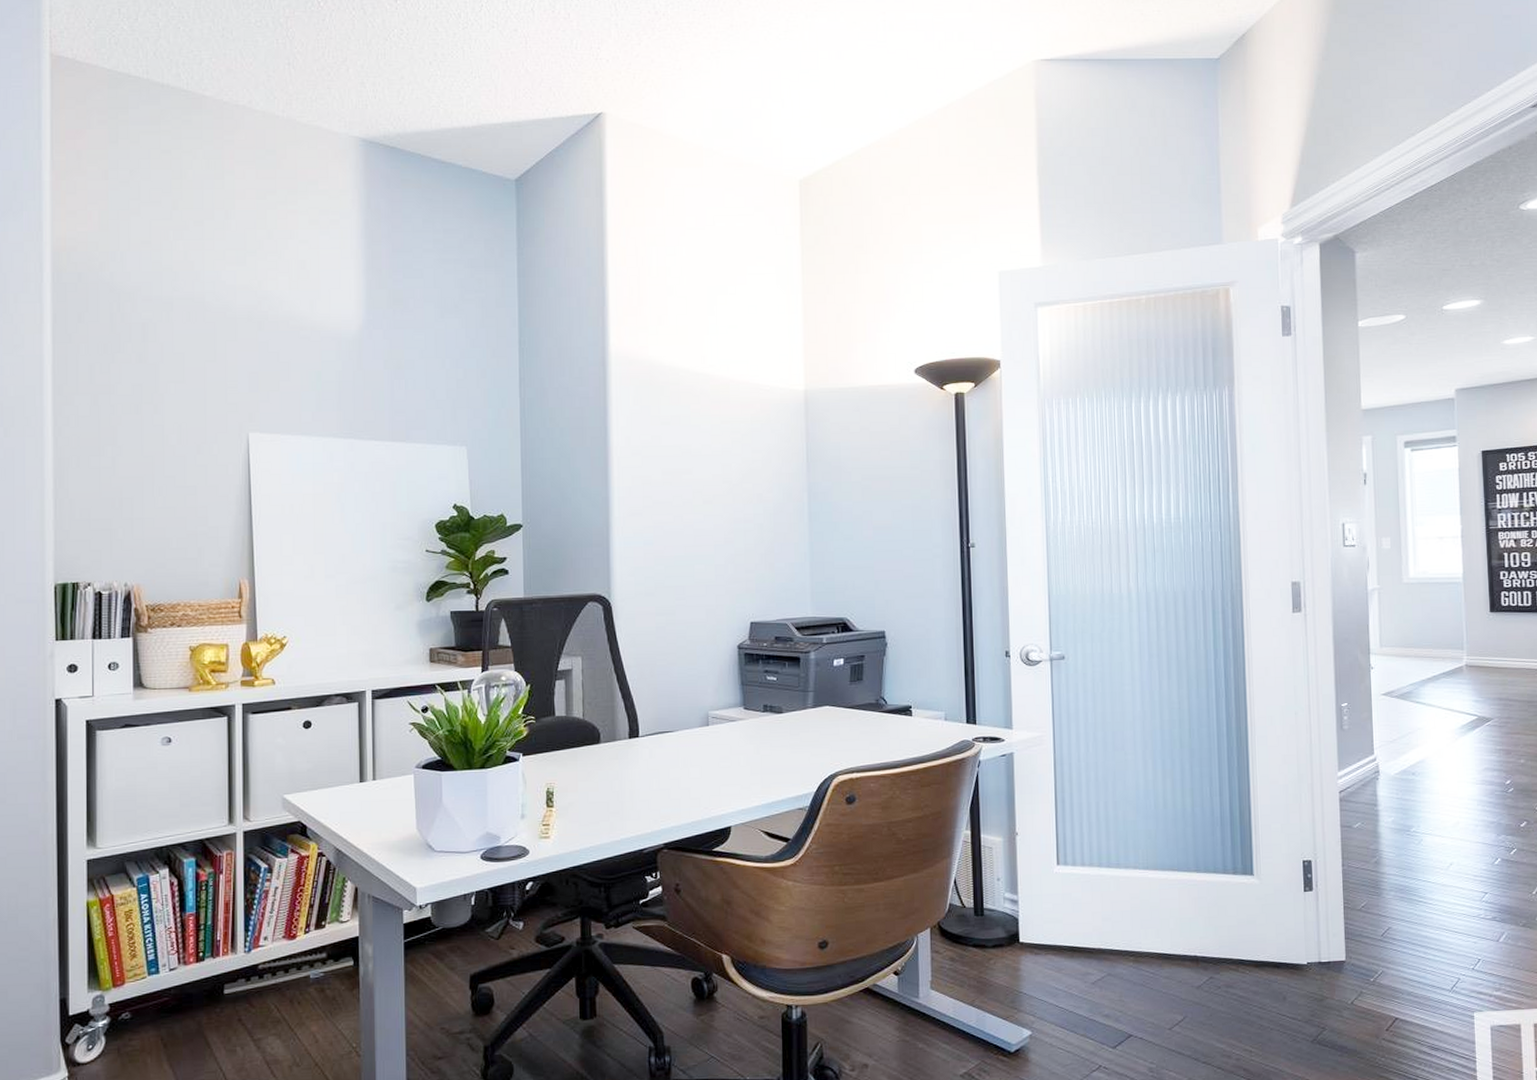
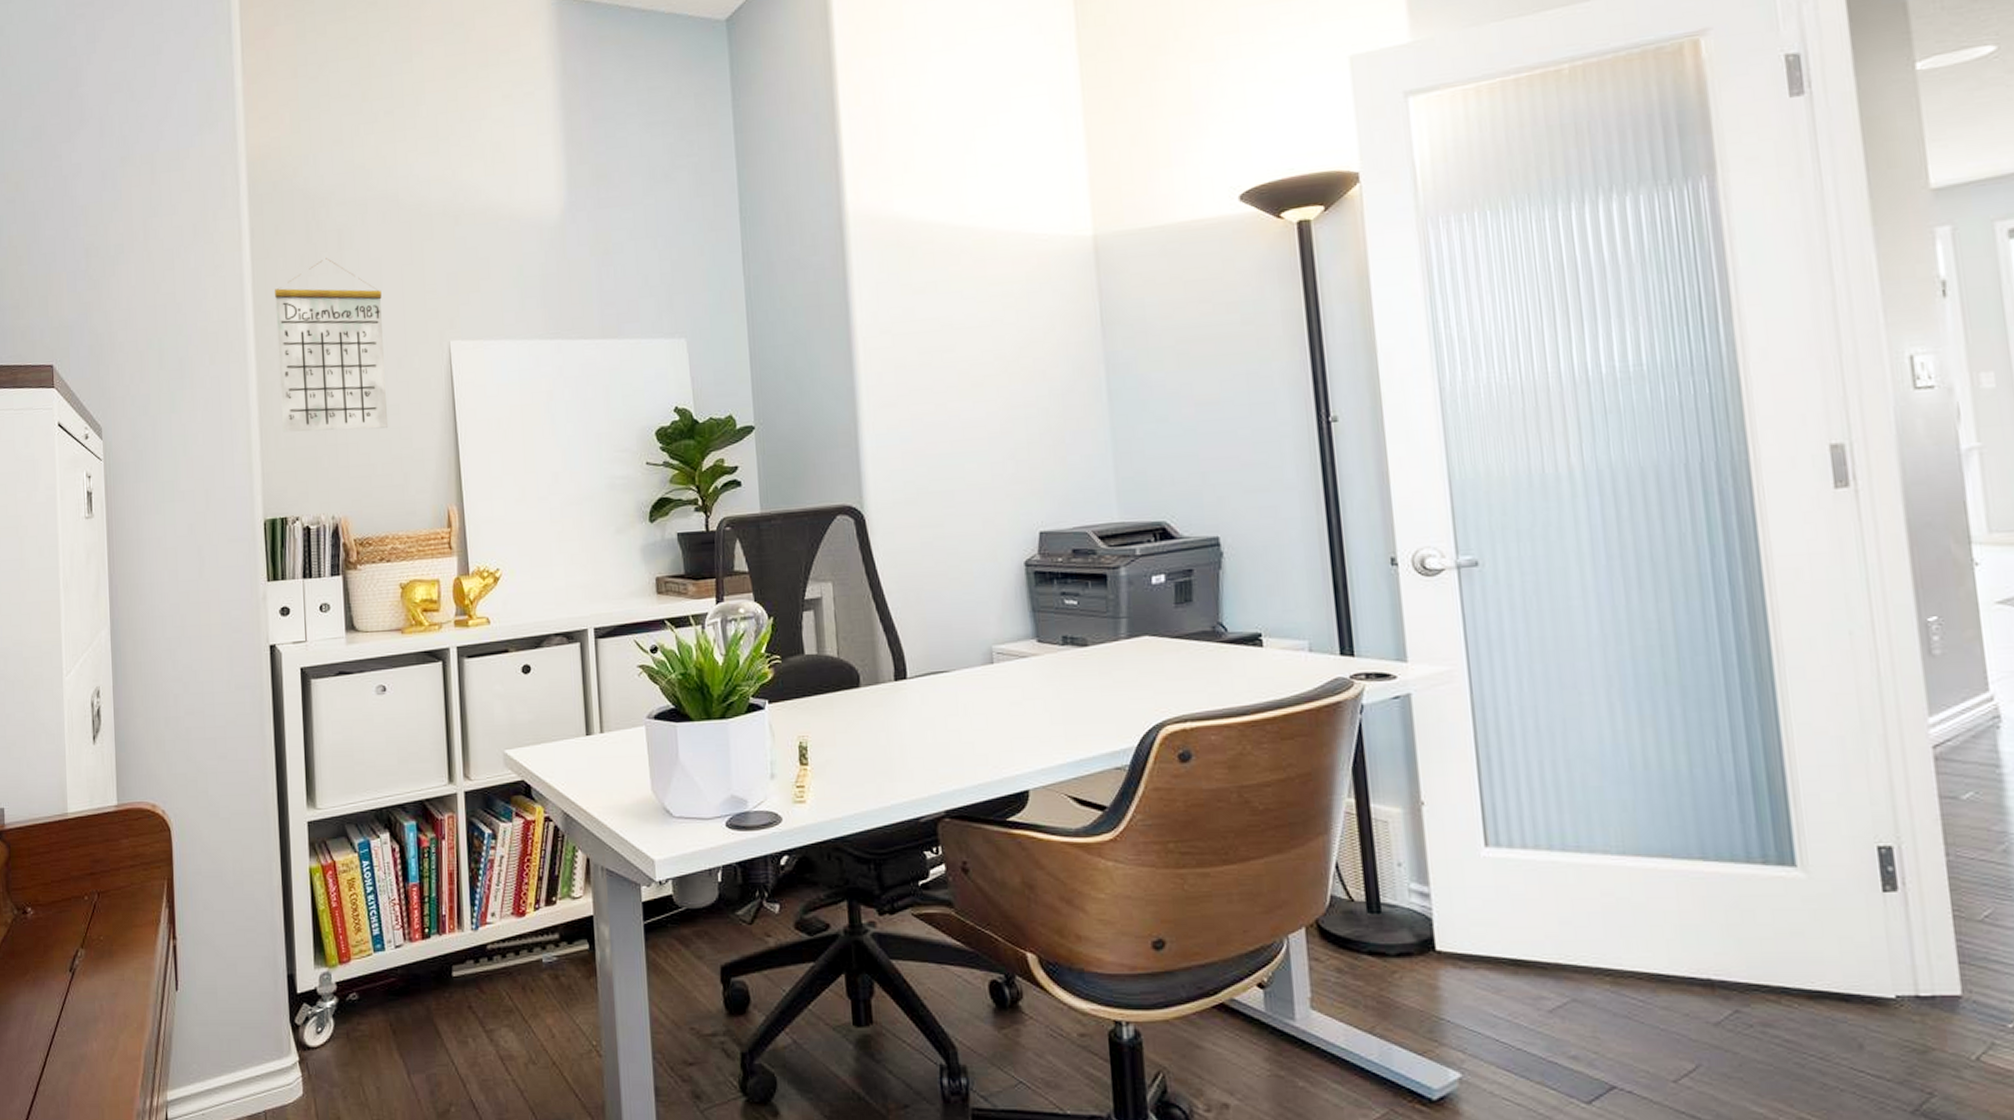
calendar: none [76,348,184,507] -> present [275,258,387,433]

